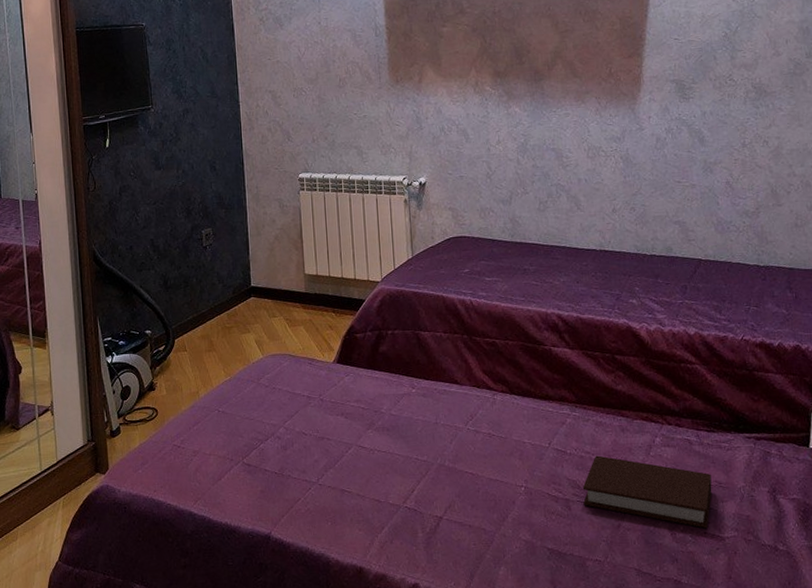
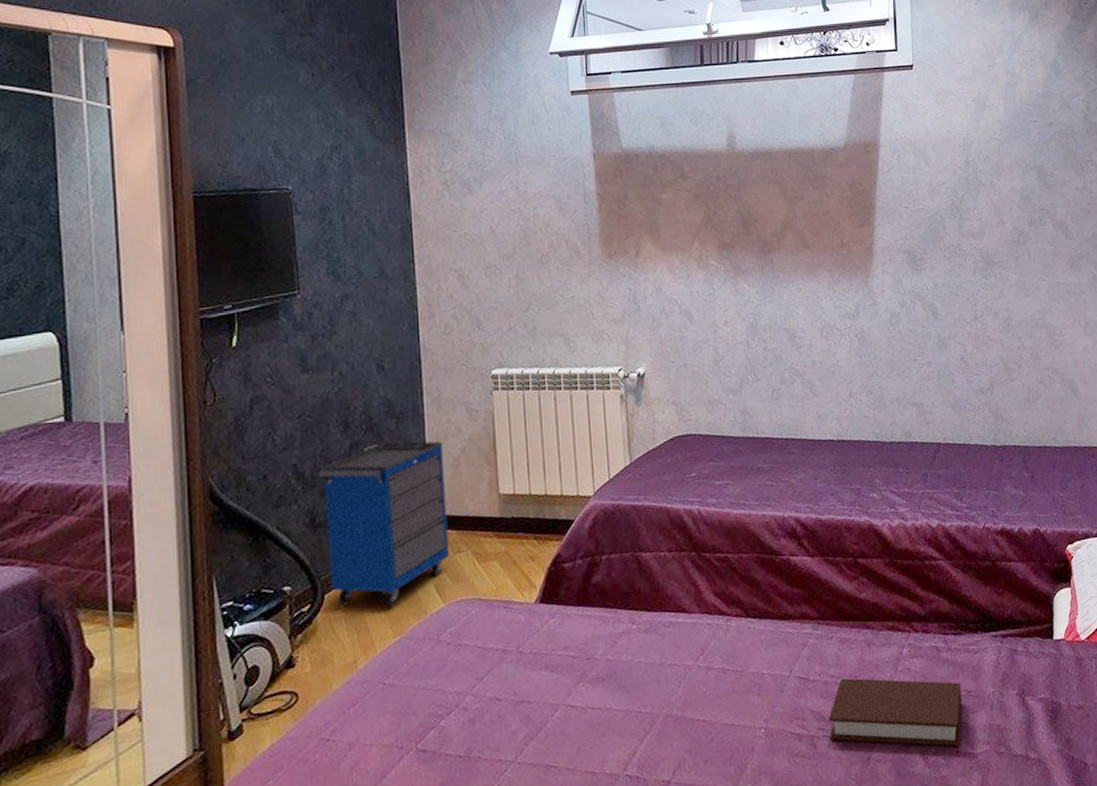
cabinet: none [169,227,266,353] -> present [318,441,449,607]

